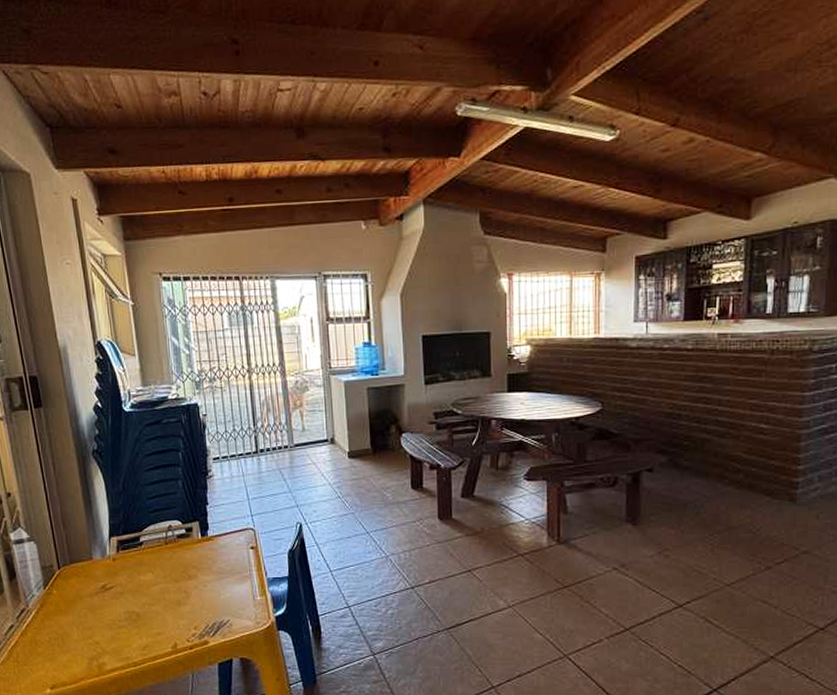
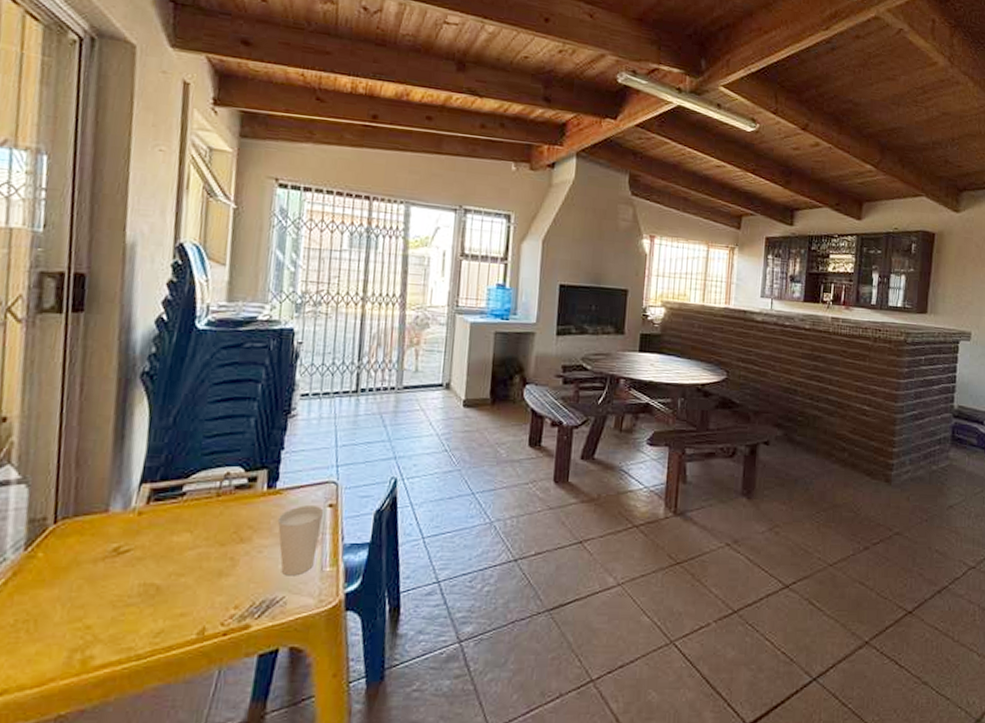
cup: none [213,549,248,604] -> present [277,505,324,576]

